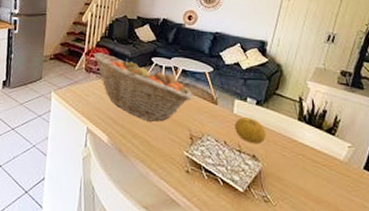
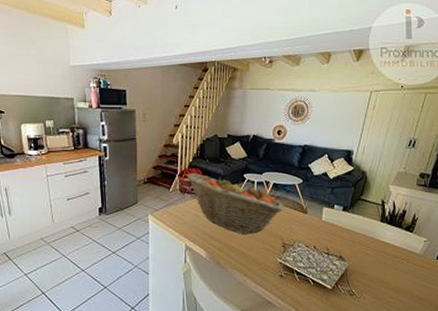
fruit: present [235,117,266,144] -> none [324,223,352,246]

